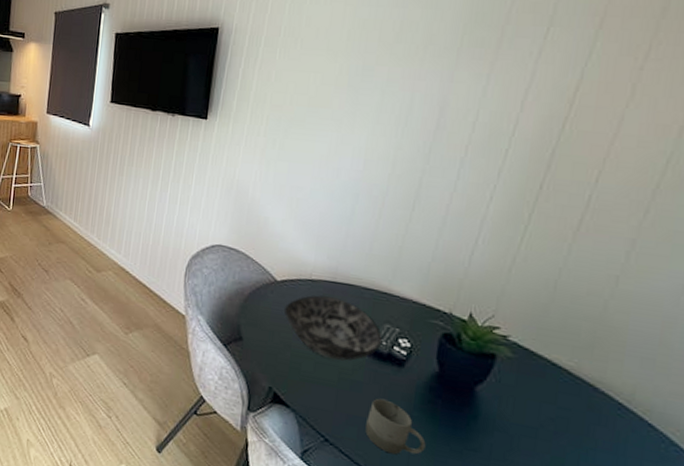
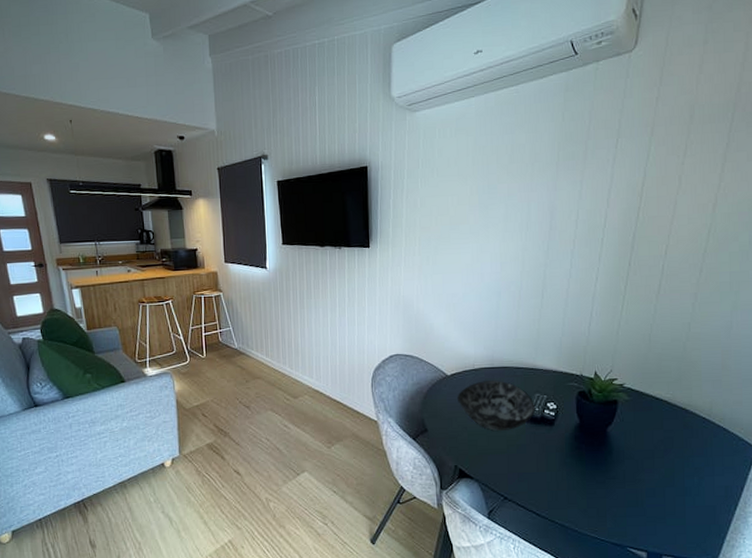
cup: present [365,398,426,455] -> none [533,454,579,497]

